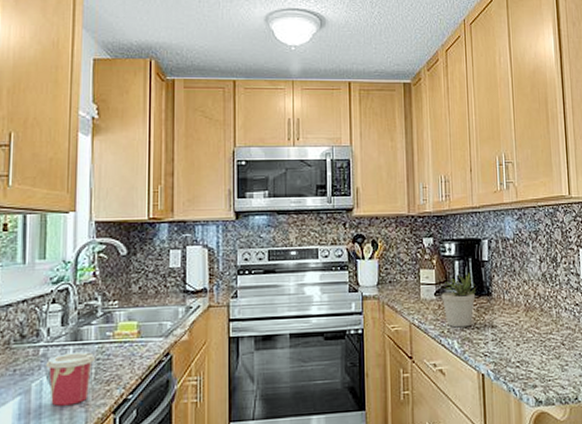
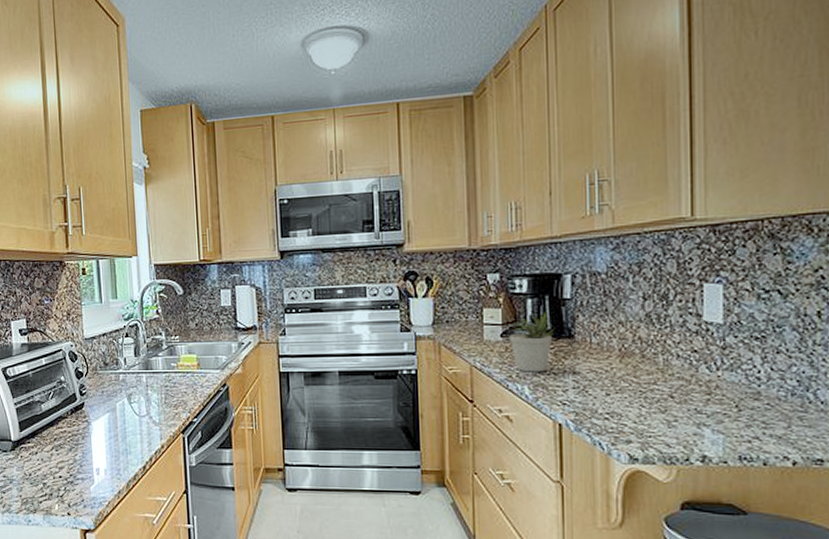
cup: present [45,352,96,406] -> none [125,380,165,423]

